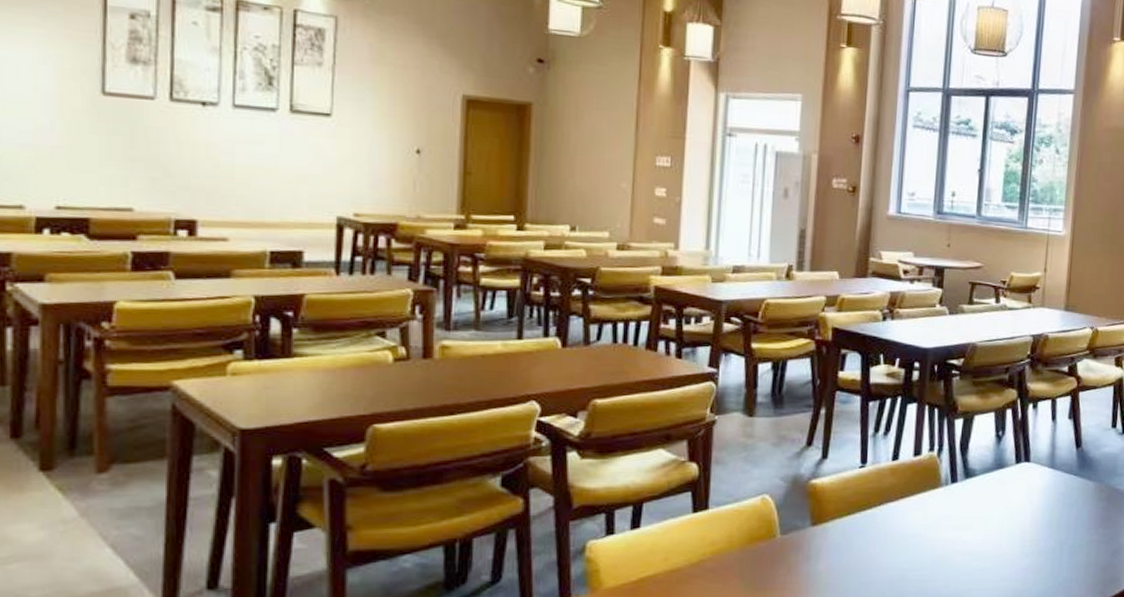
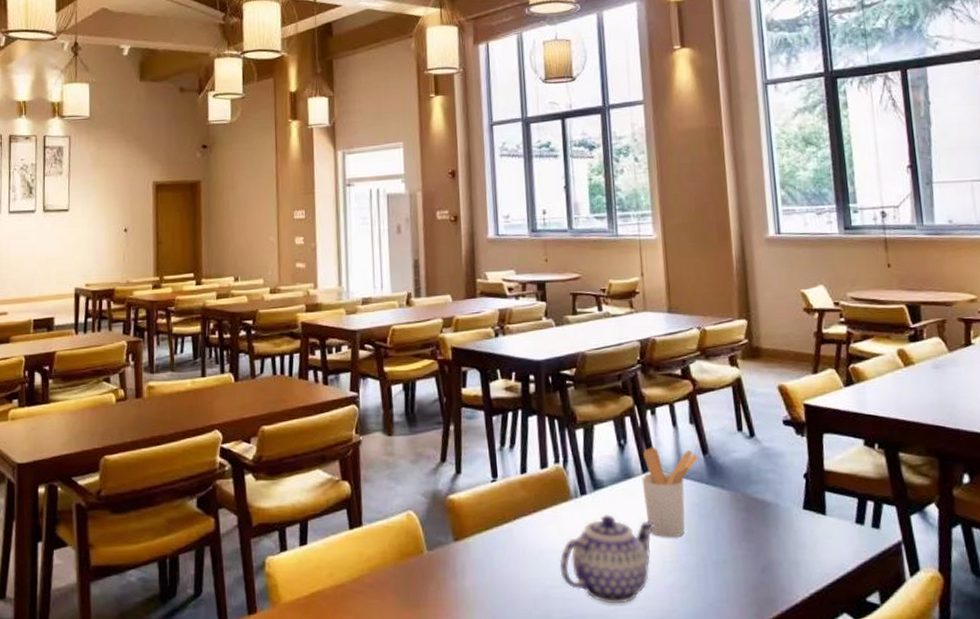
teapot: none [920,502,1020,585] -> present [559,514,654,604]
utensil holder: none [1013,439,1072,524] -> present [641,447,699,538]

